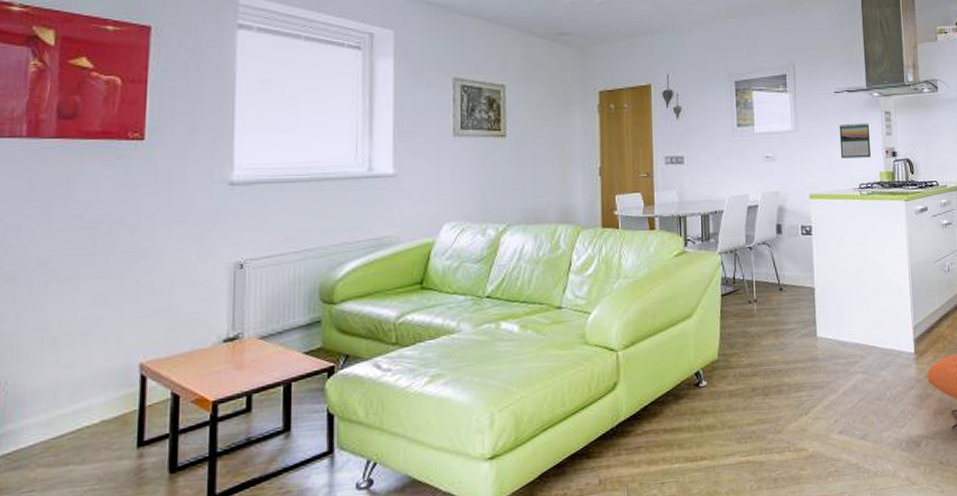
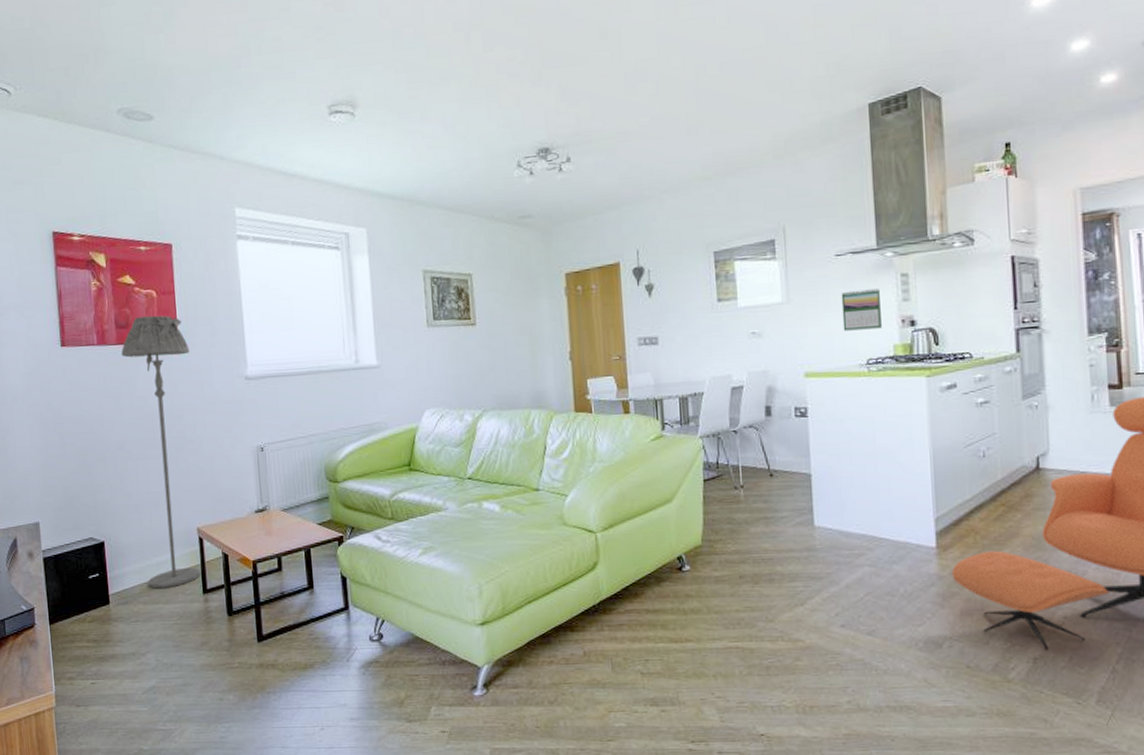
floor lamp: none [57,106,159,446] -> present [121,315,200,589]

